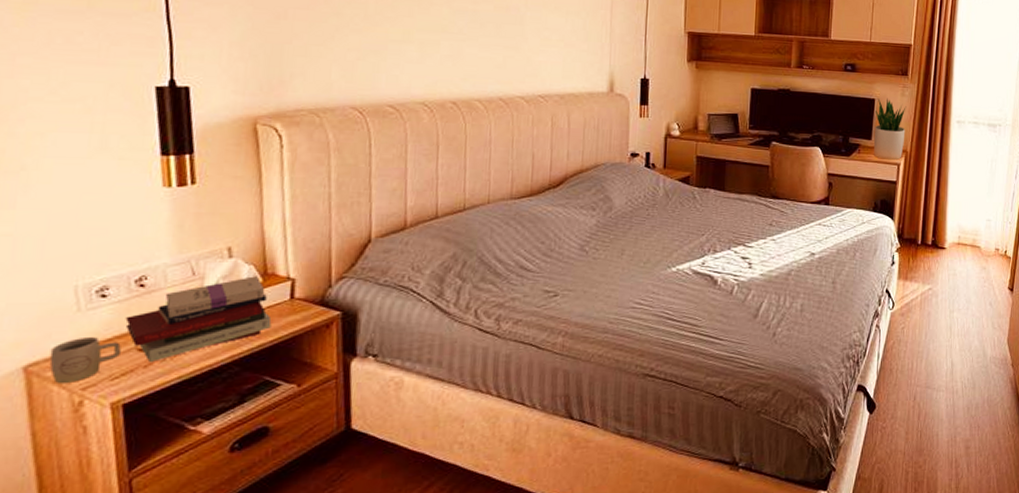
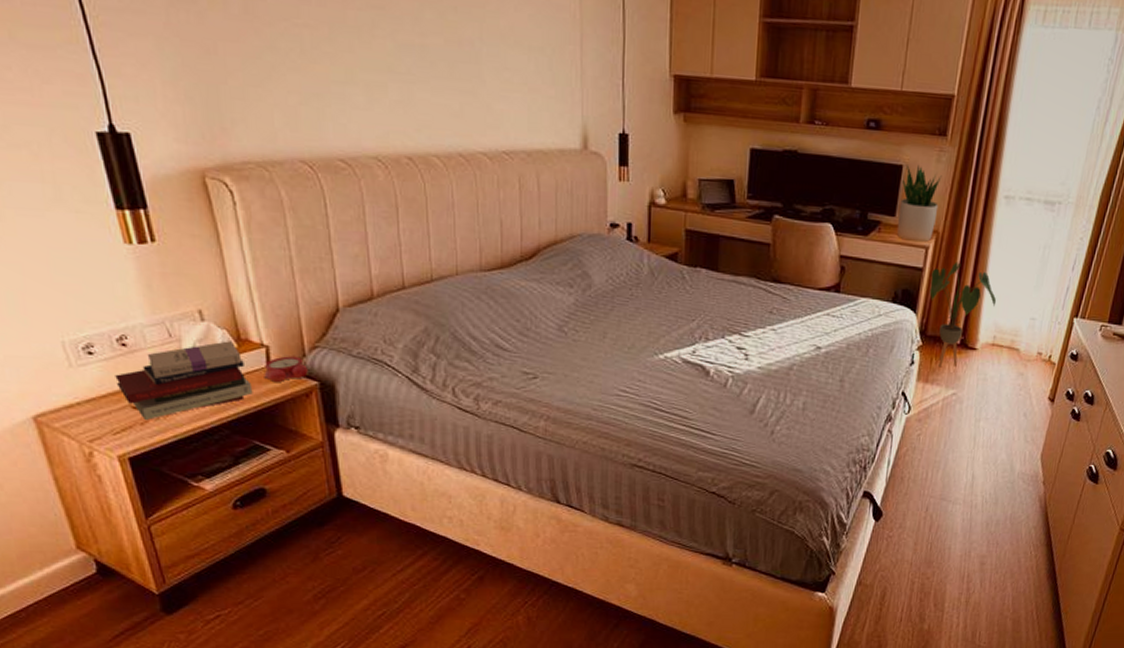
mug: present [49,336,121,384] -> none [53,391,117,436]
alarm clock: none [285,288,332,316] -> present [264,356,308,383]
house plant: none [903,175,958,266] -> present [929,262,997,368]

